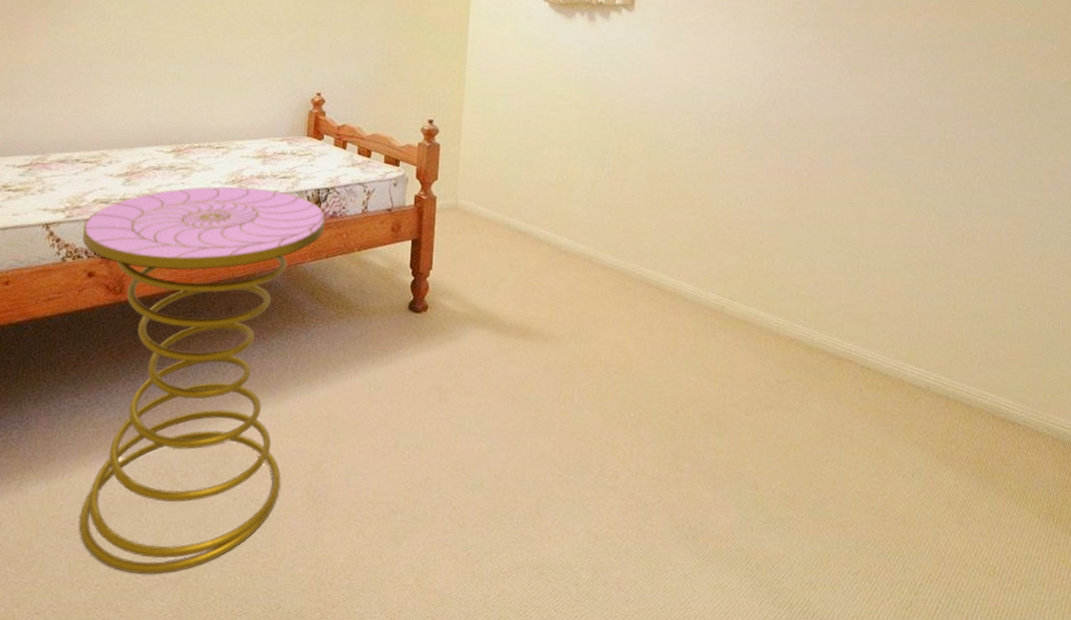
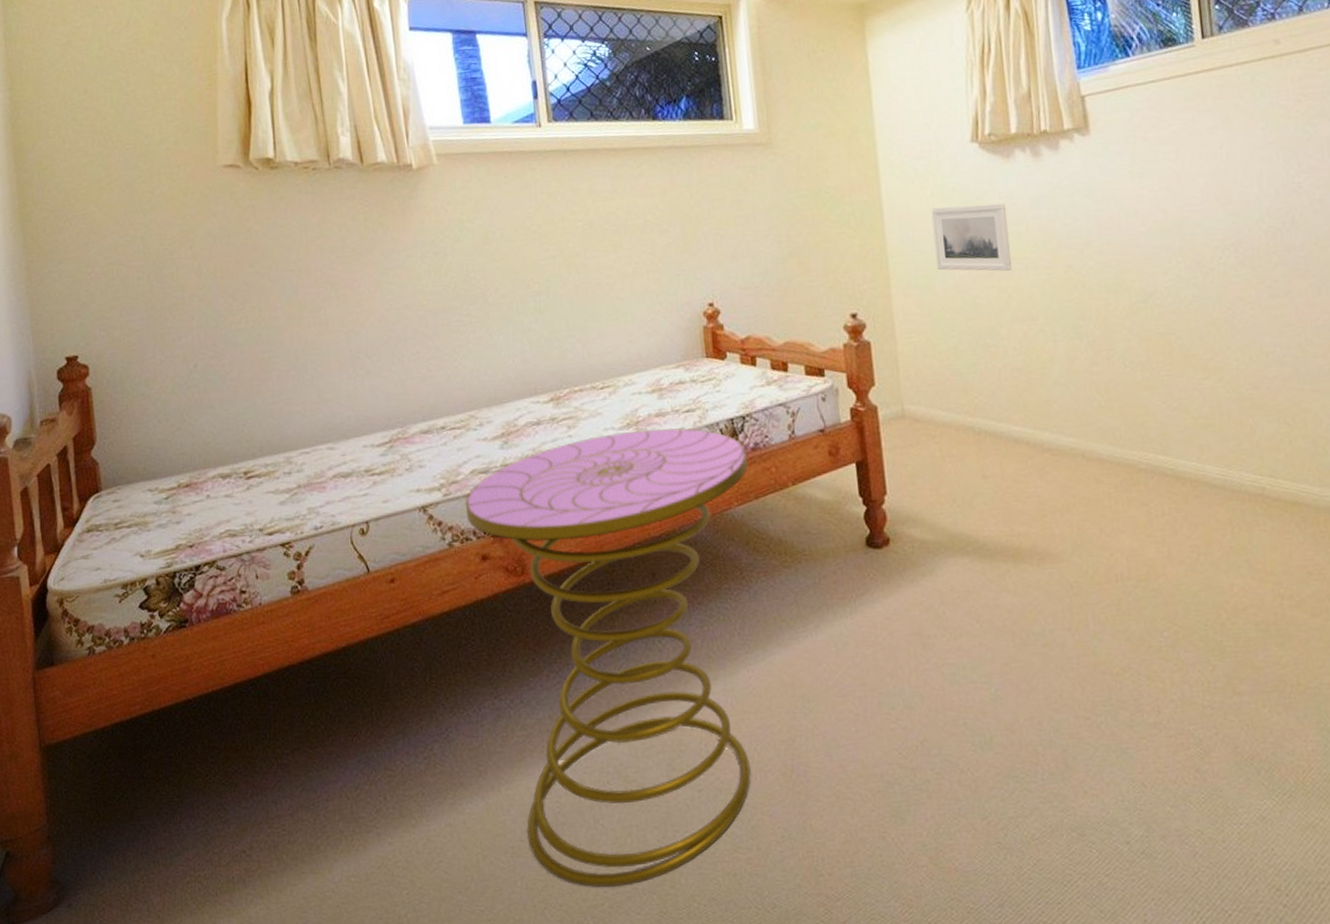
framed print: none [501,47,563,105] -> present [931,202,1013,271]

